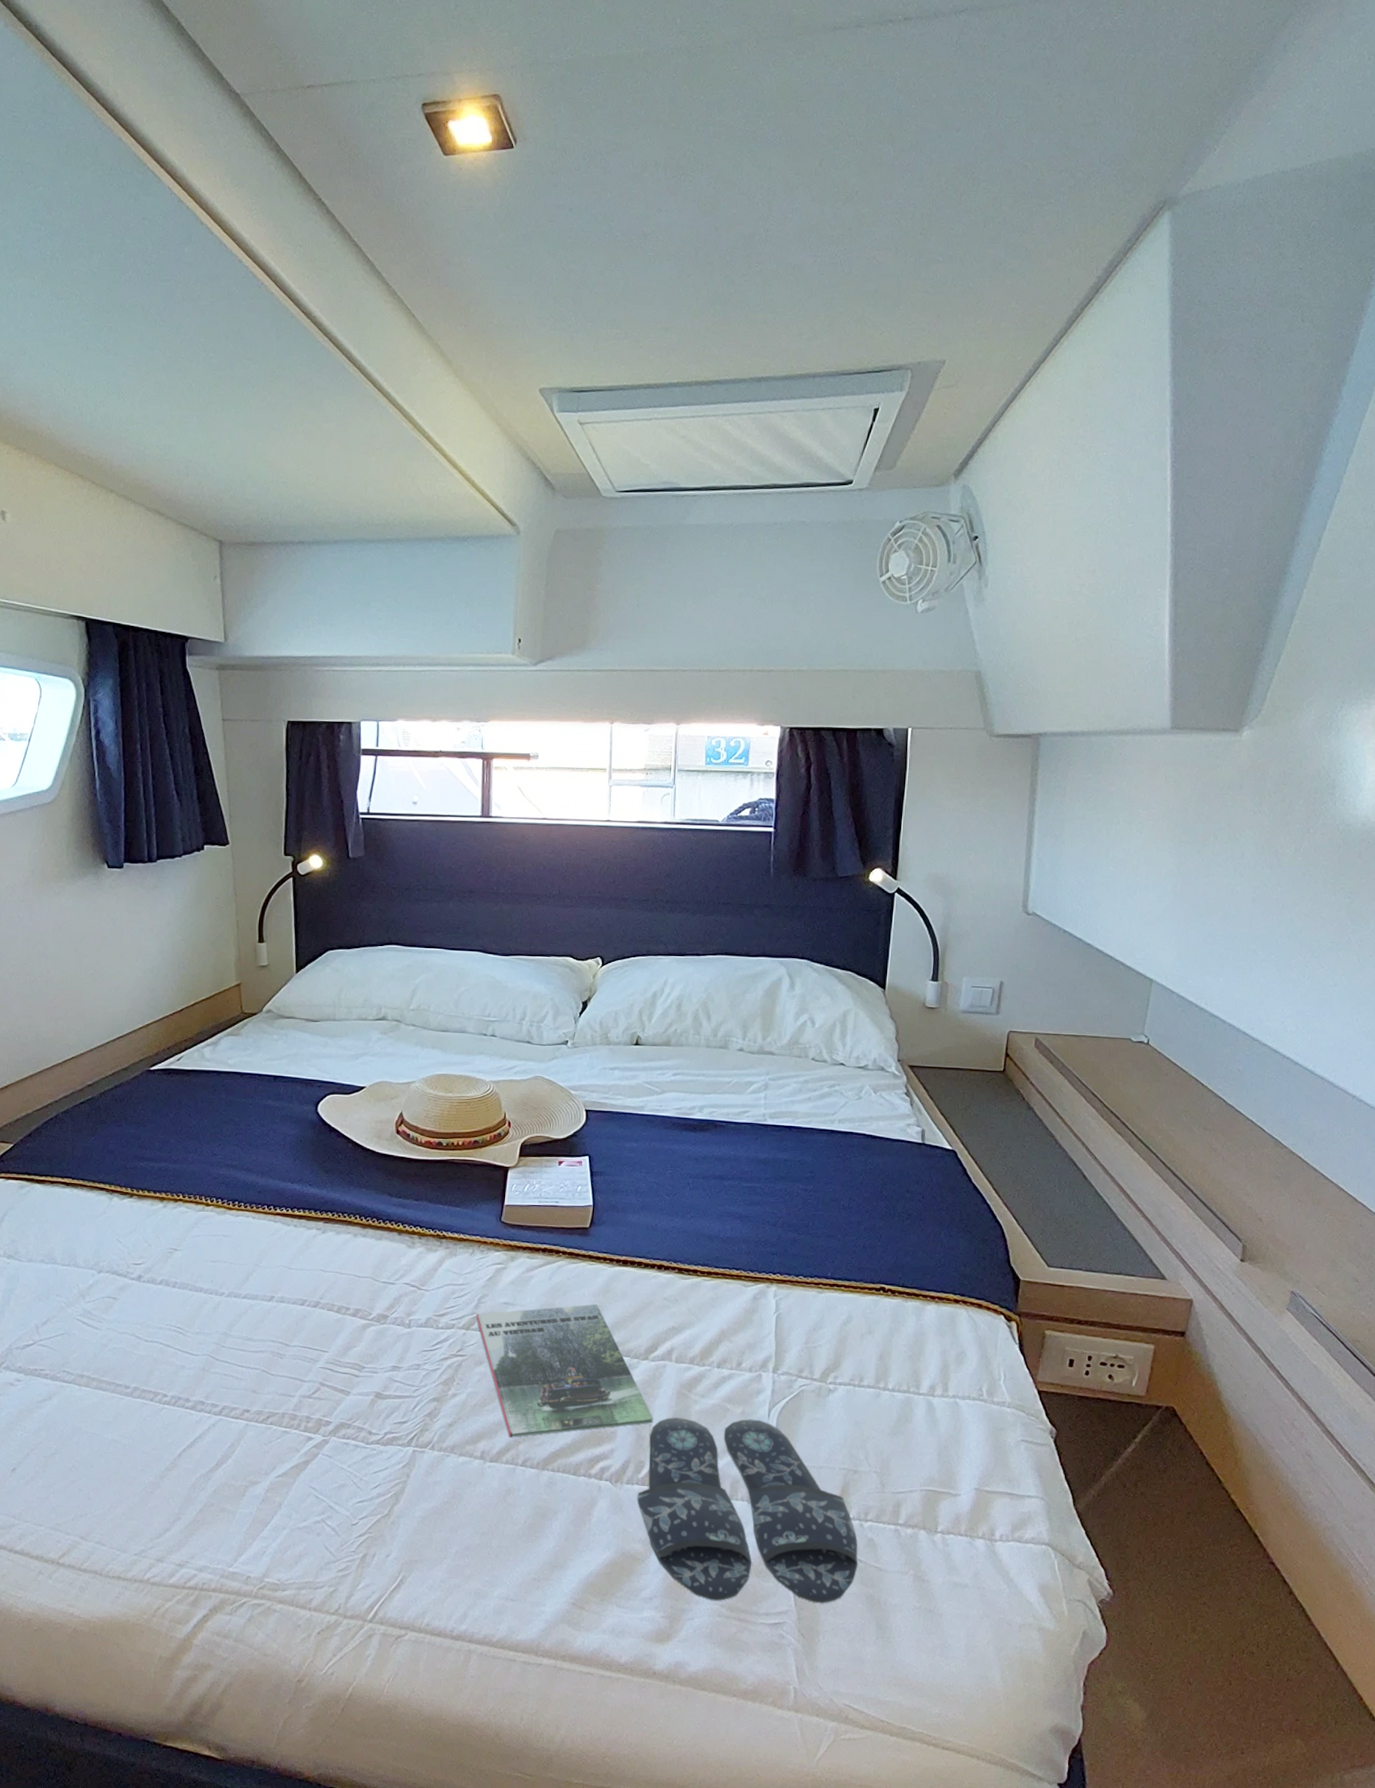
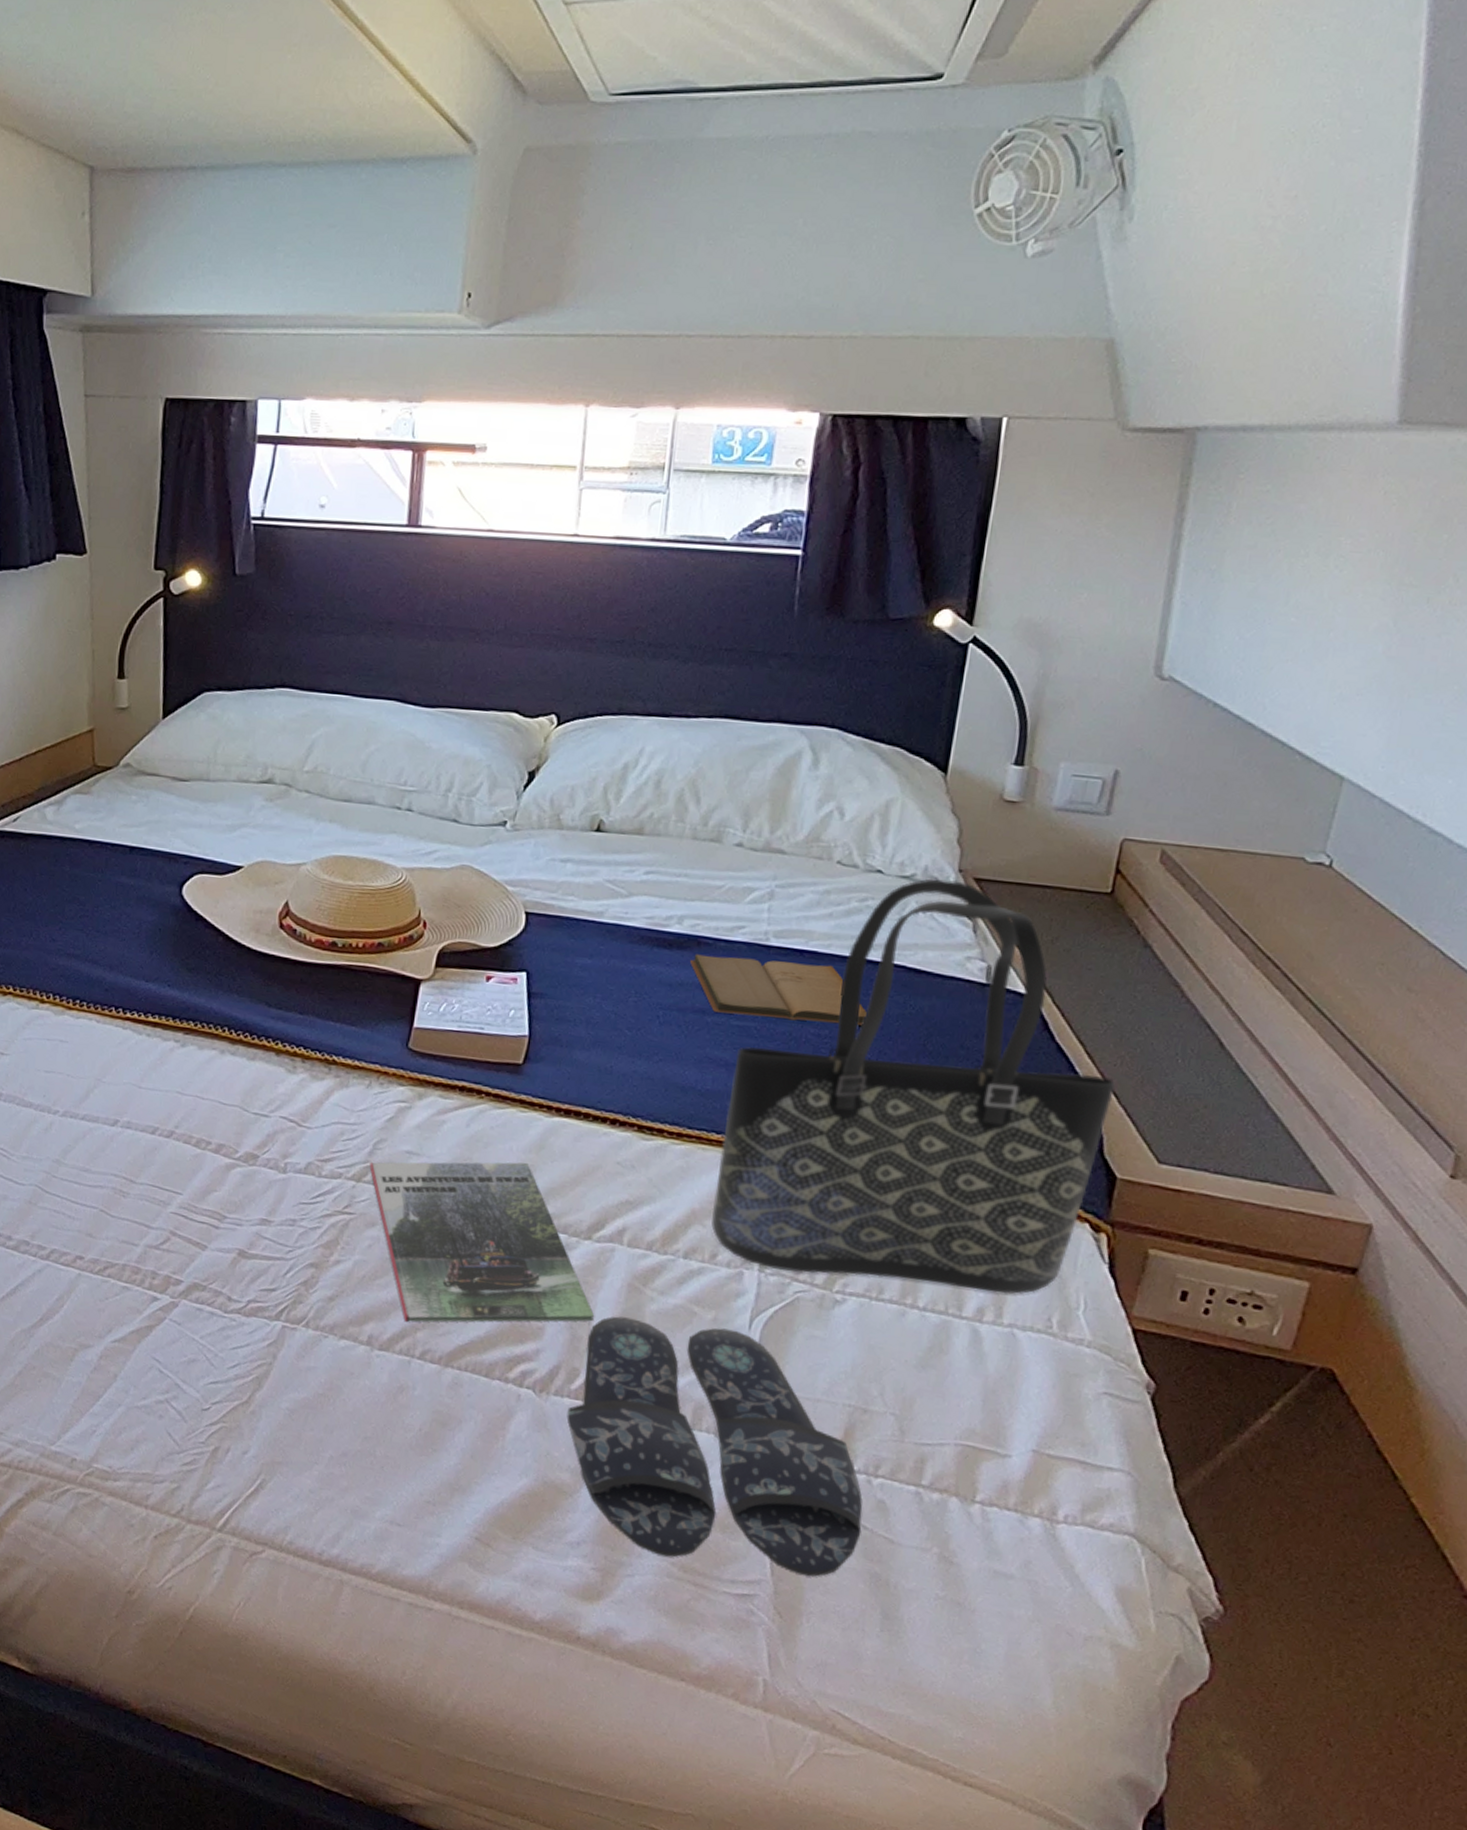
book: none [709,1134,839,1180] -> present [689,954,867,1025]
tote bag: none [736,1068,1016,1373] -> present [711,879,1116,1294]

